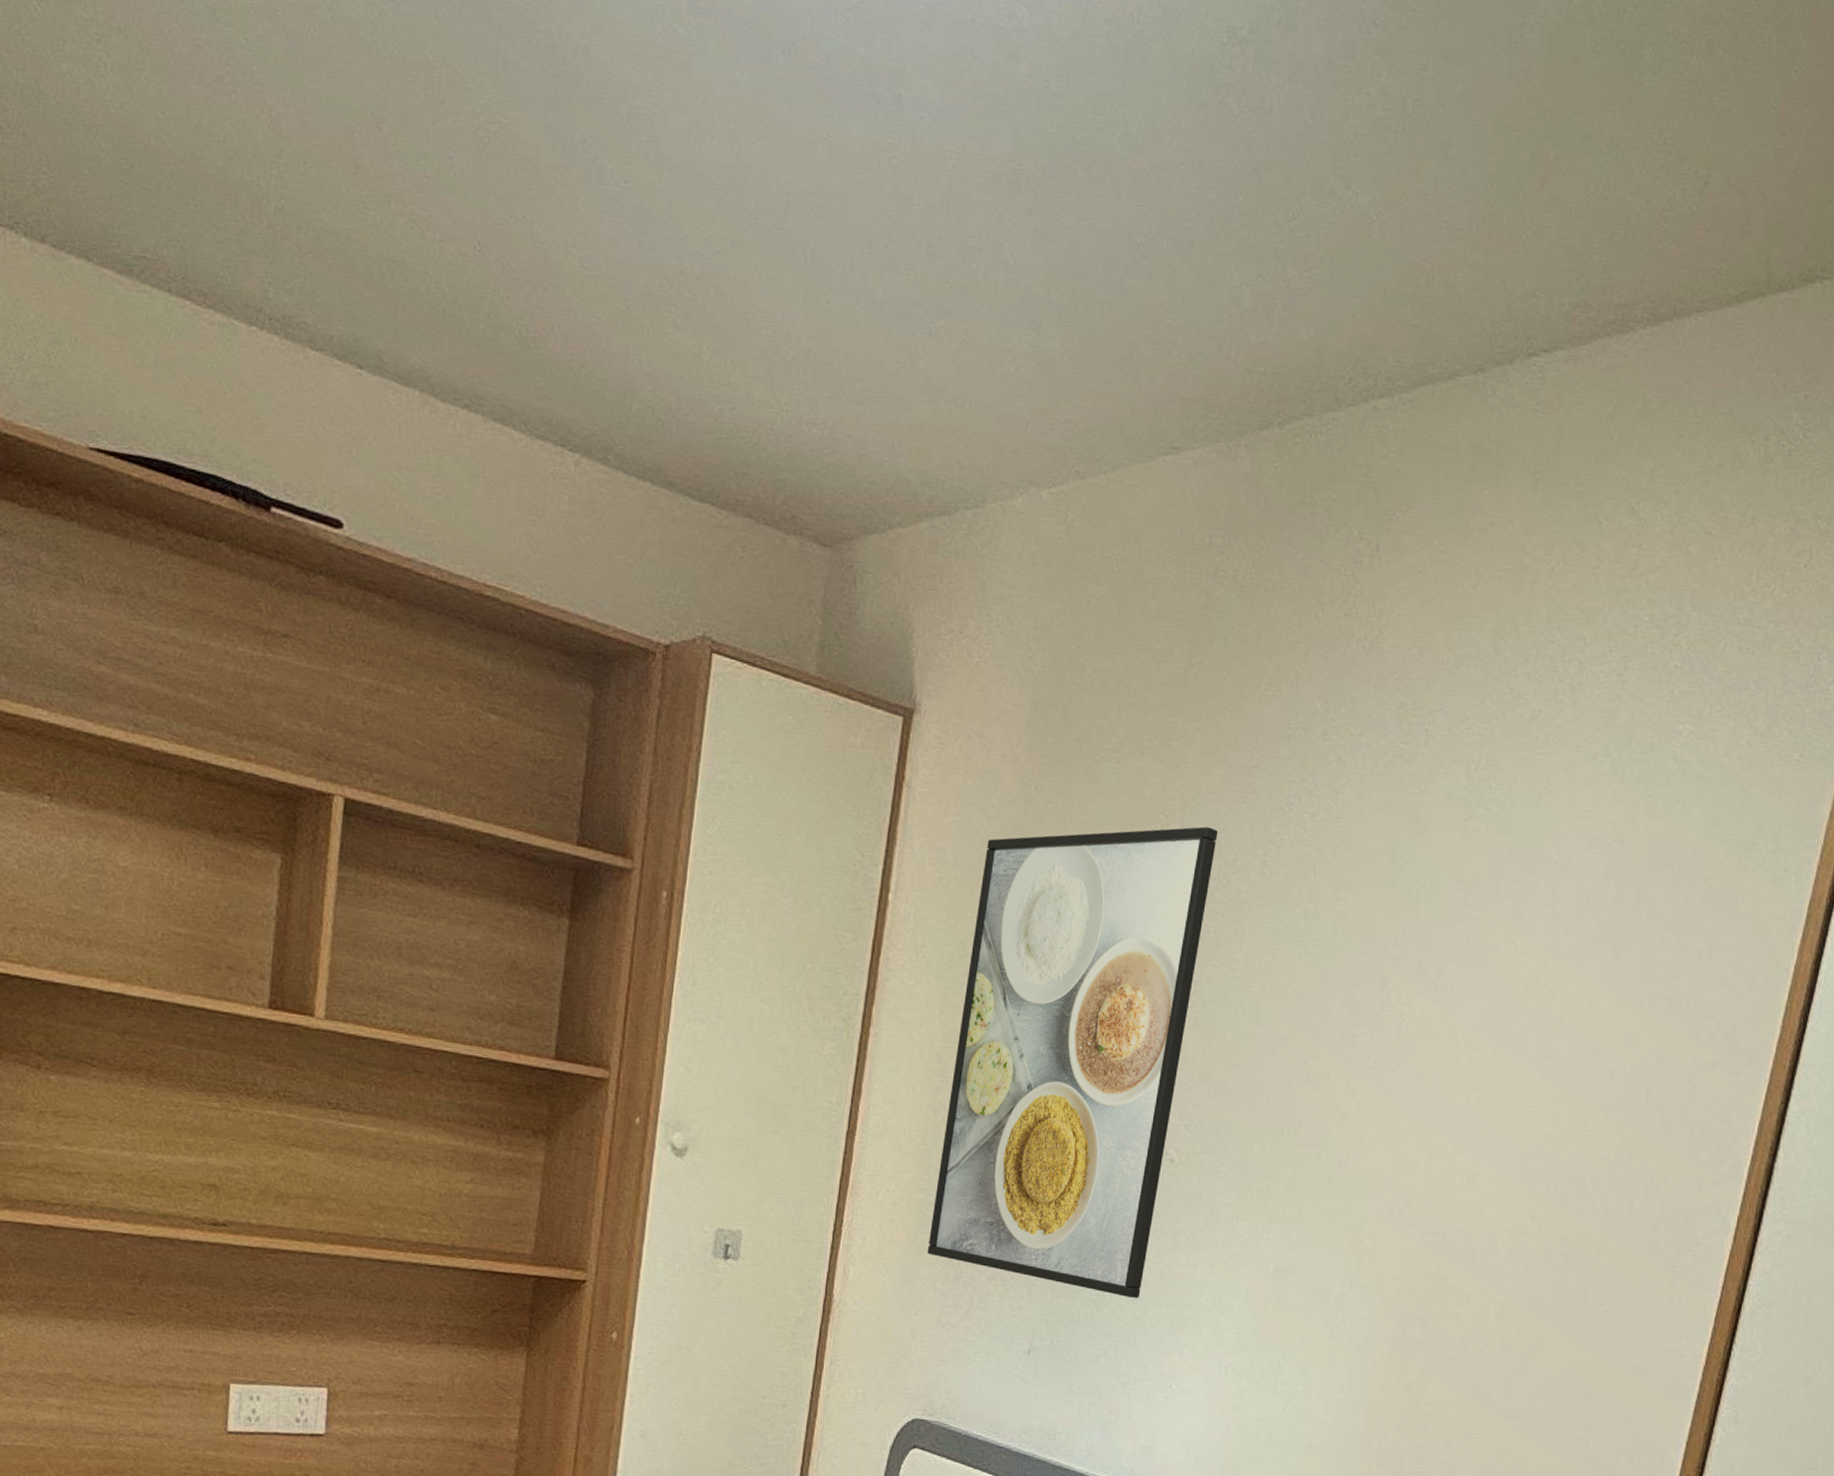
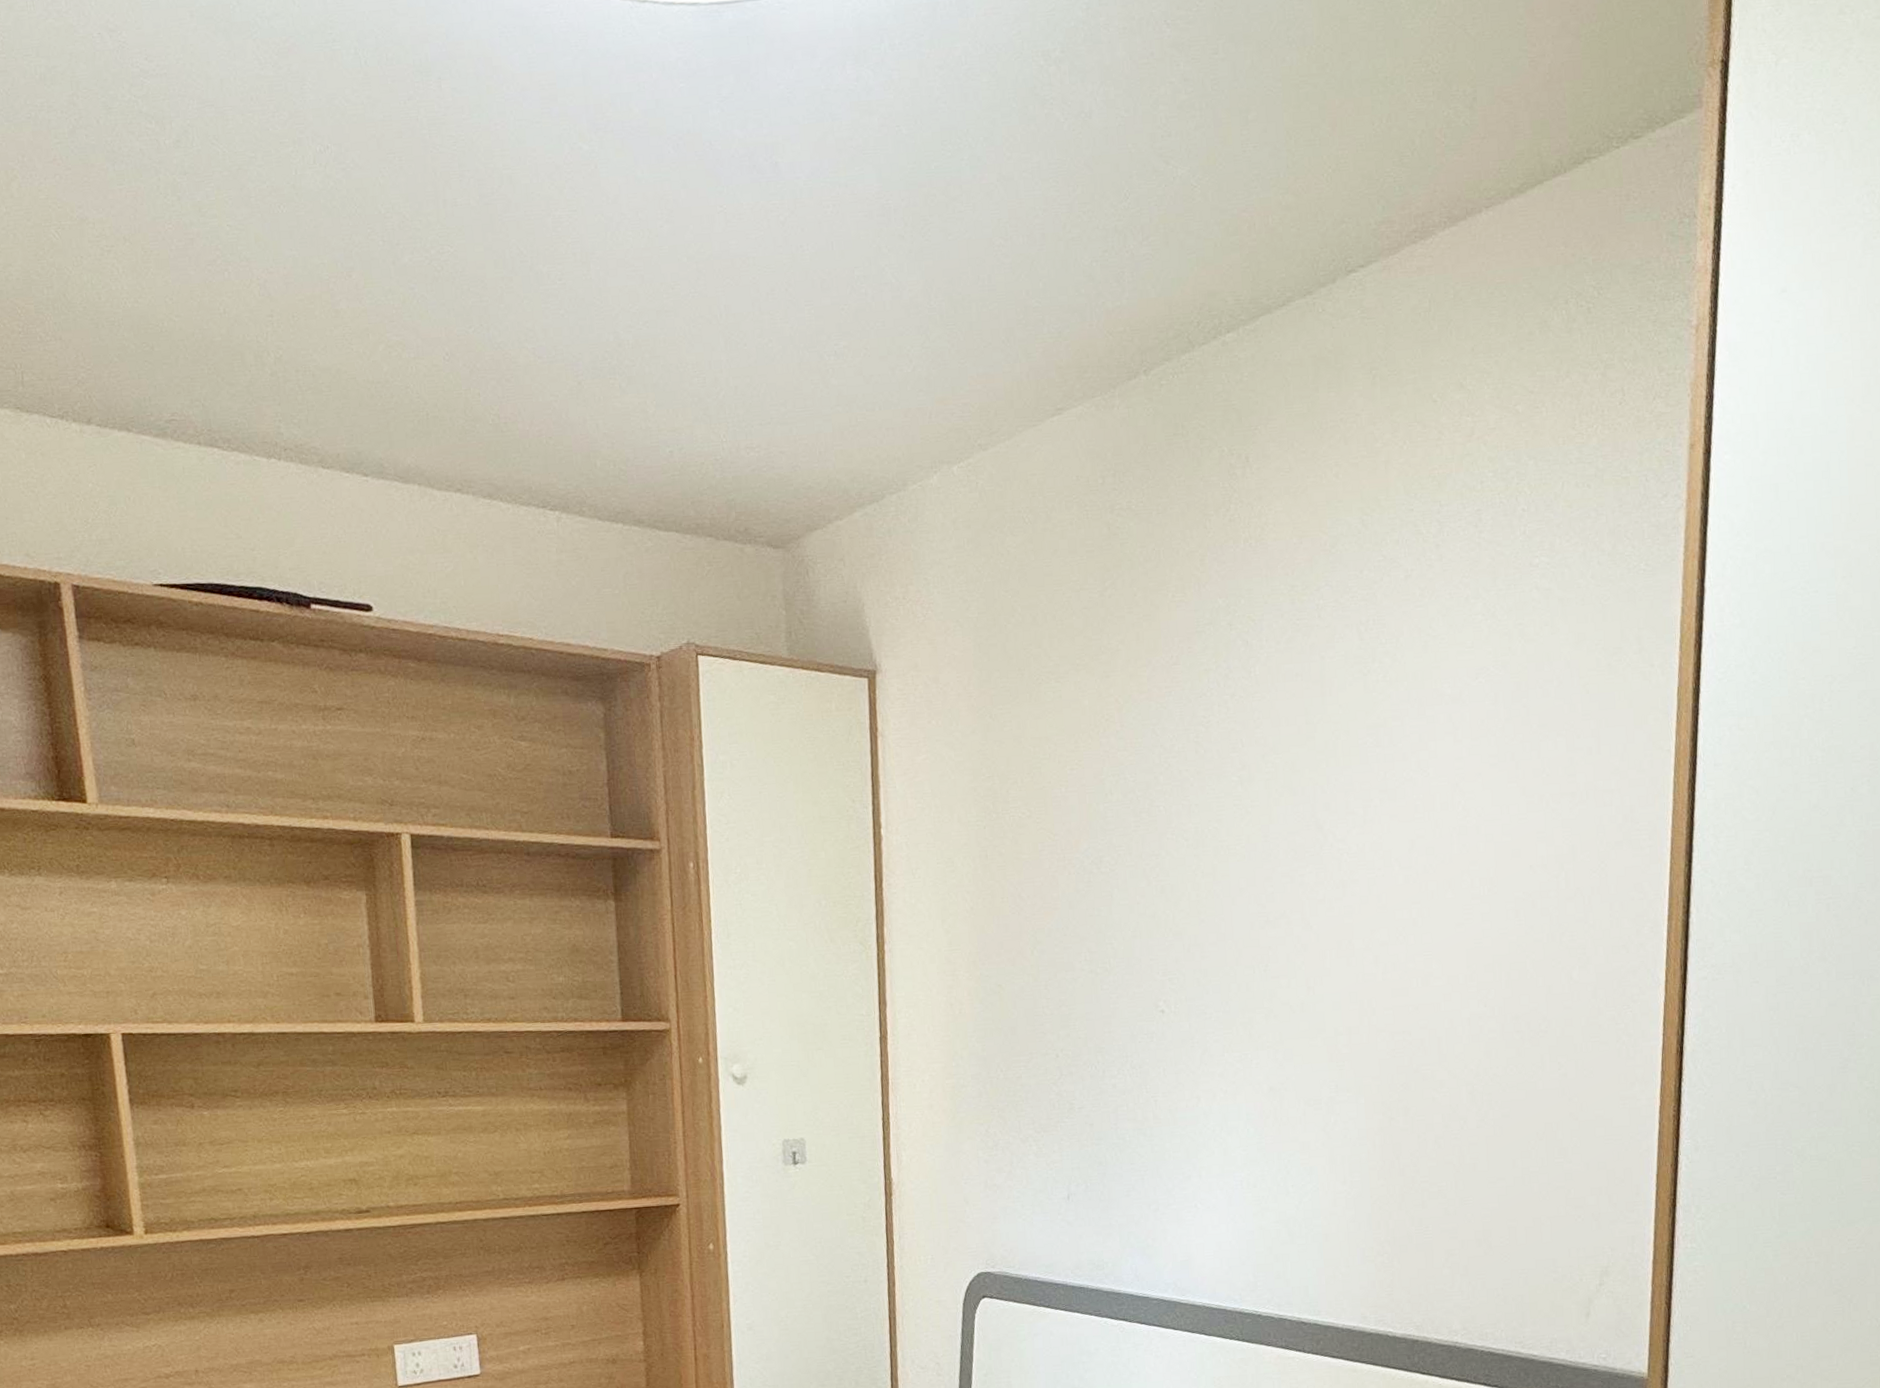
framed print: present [927,826,1218,1299] -> none [957,722,1156,1136]

